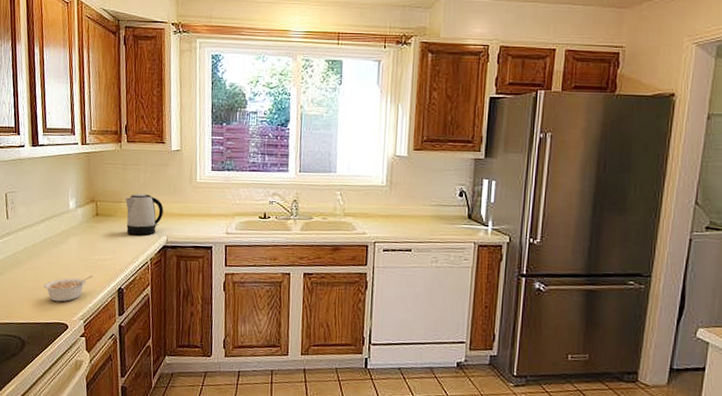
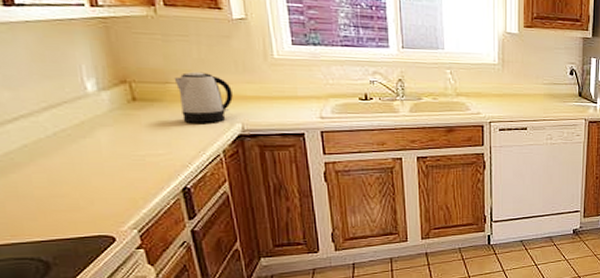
legume: present [44,276,93,302] -> none [65,176,142,211]

